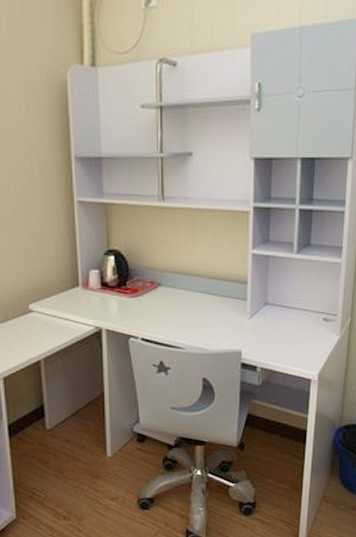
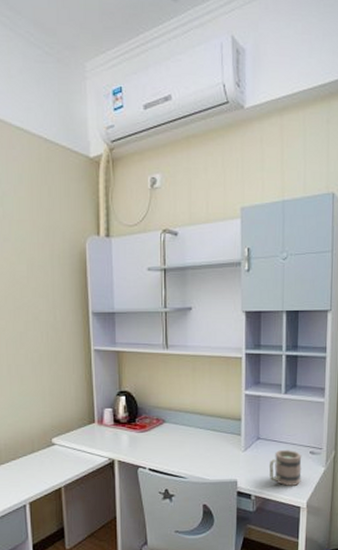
mug: none [278,317,315,357] -> present [269,450,302,486]

